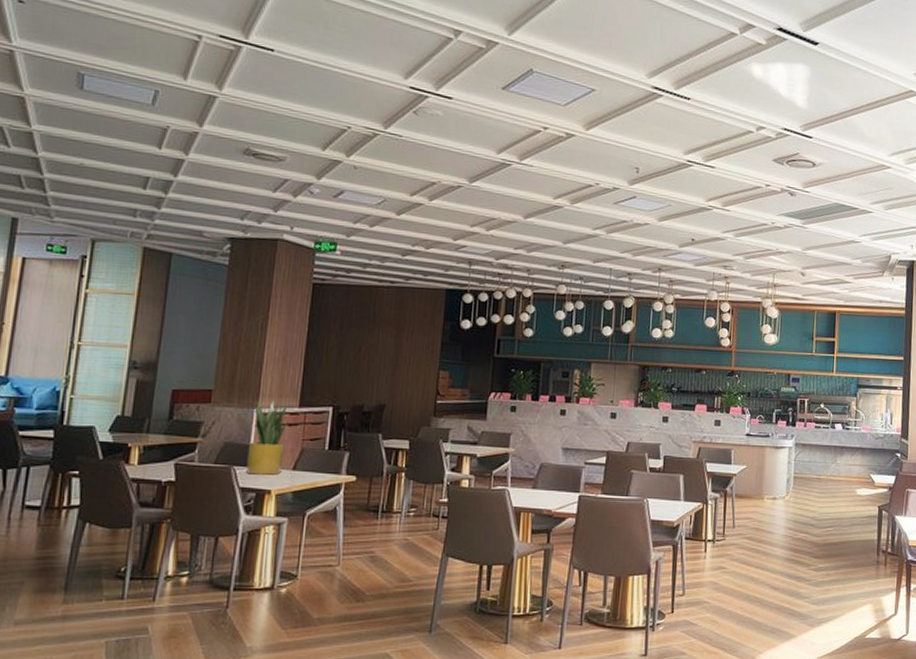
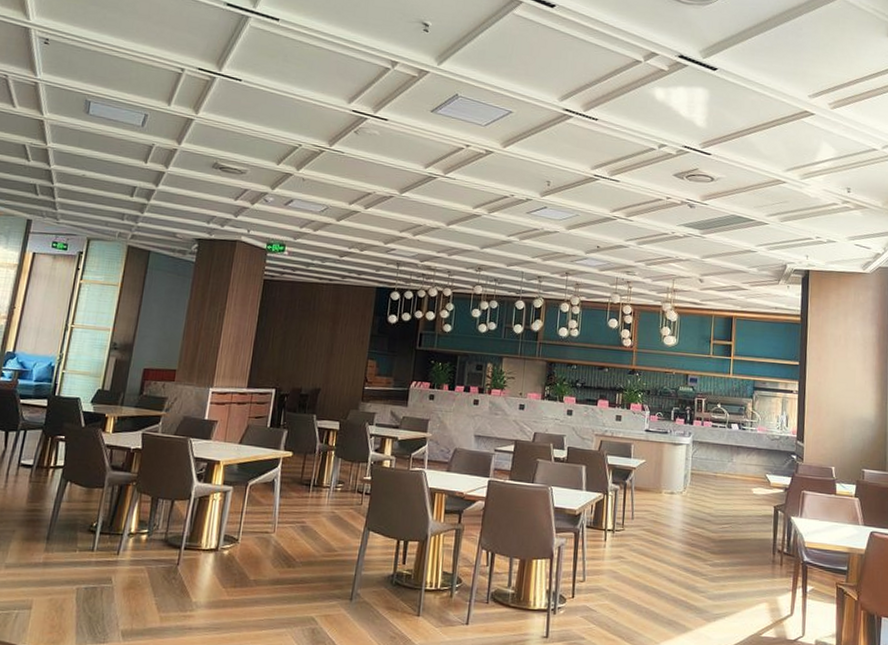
planter: present [246,400,290,475] -> none [200,381,239,448]

